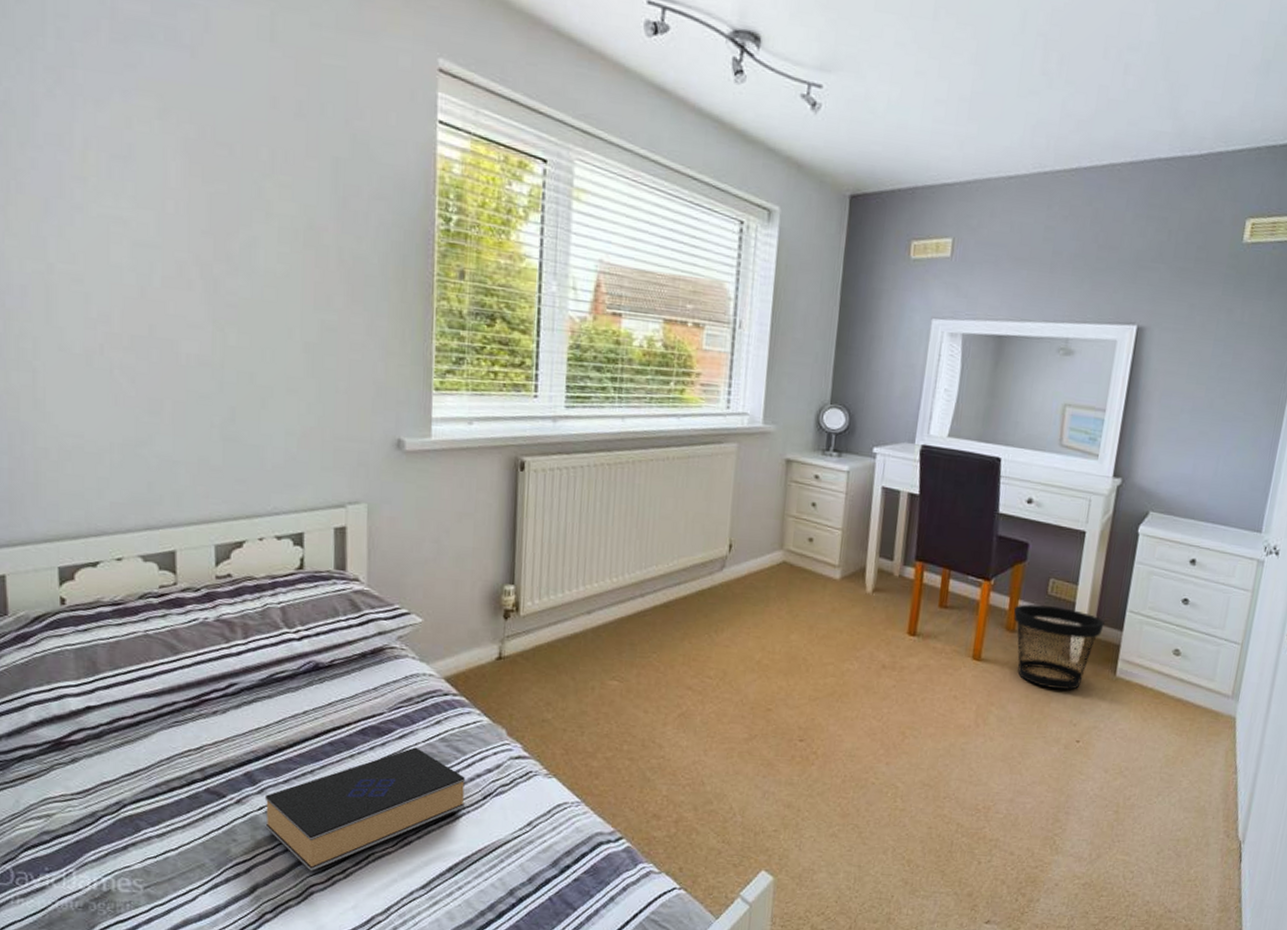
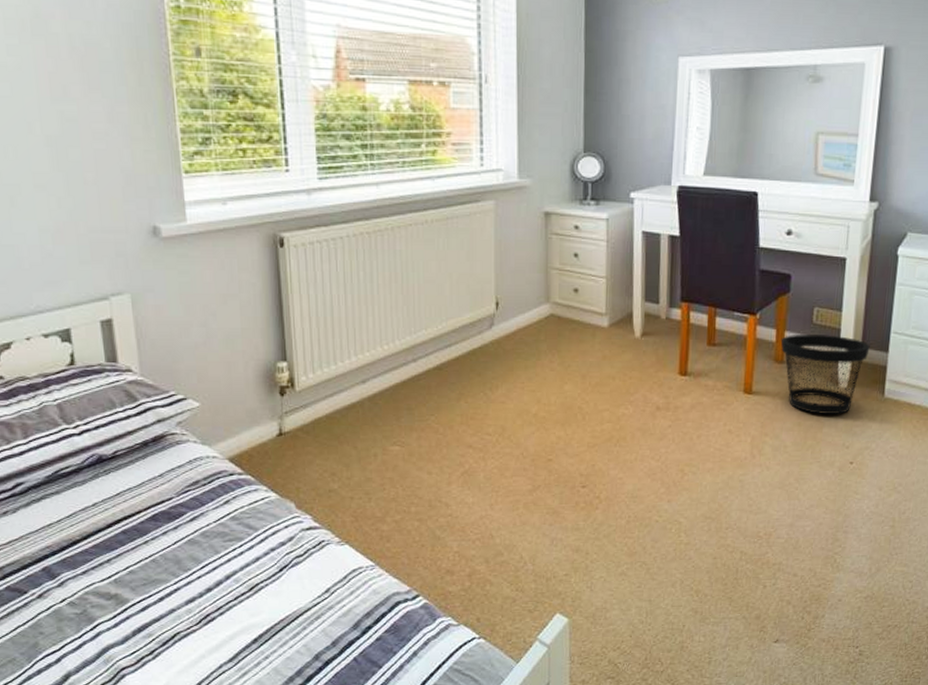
book: present [264,747,466,871] -> none [65,528,262,655]

